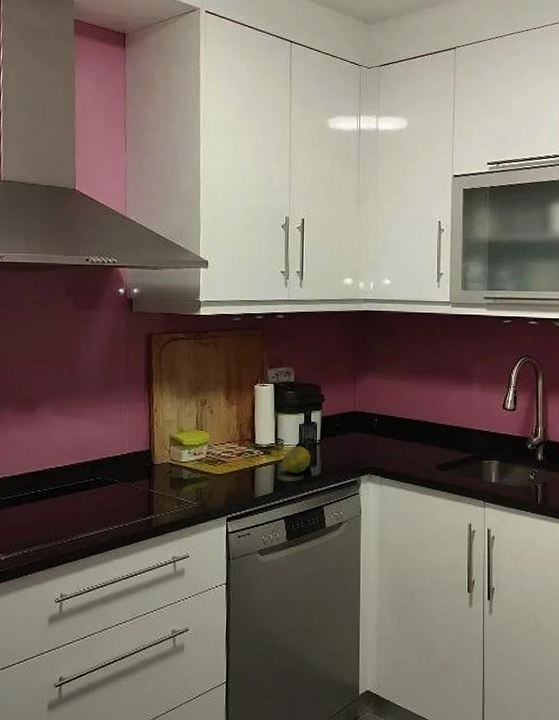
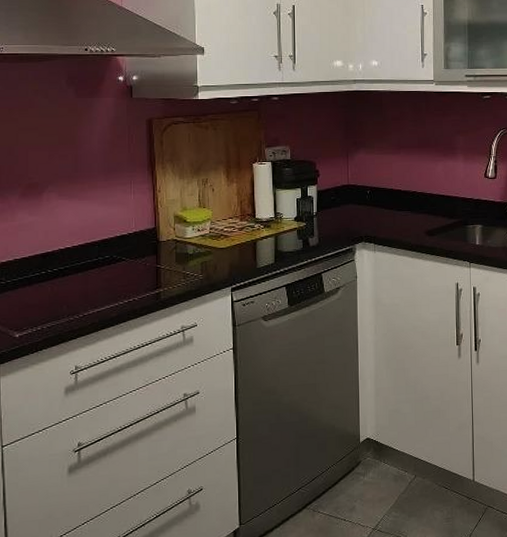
fruit: present [283,446,311,474] -> none [282,218,308,245]

